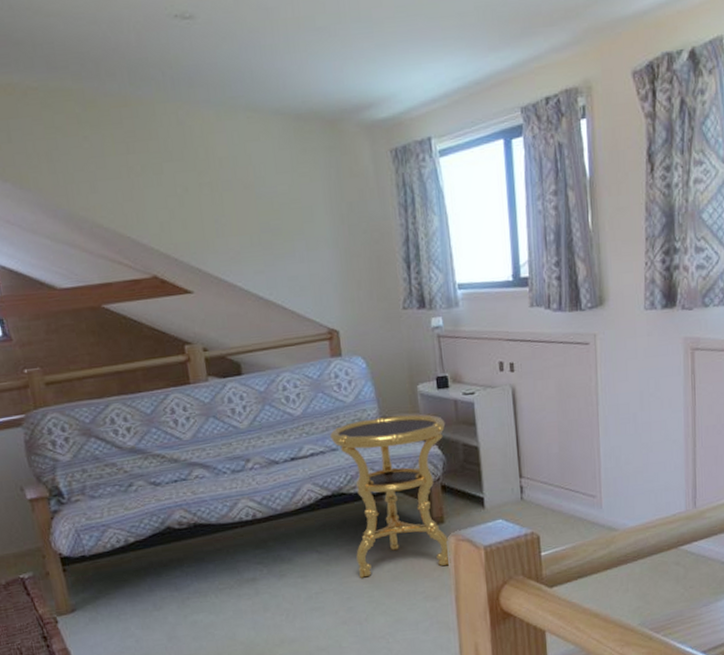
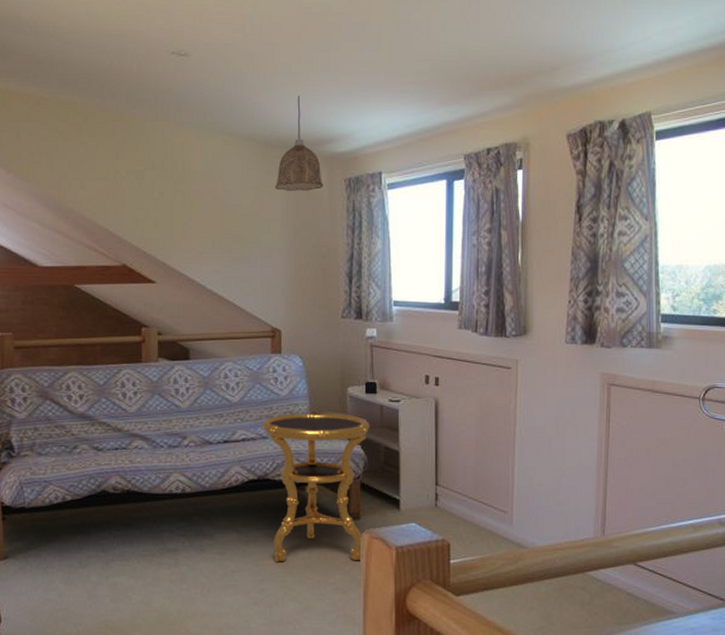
pendant lamp: none [312,55,368,171] -> present [274,95,323,191]

